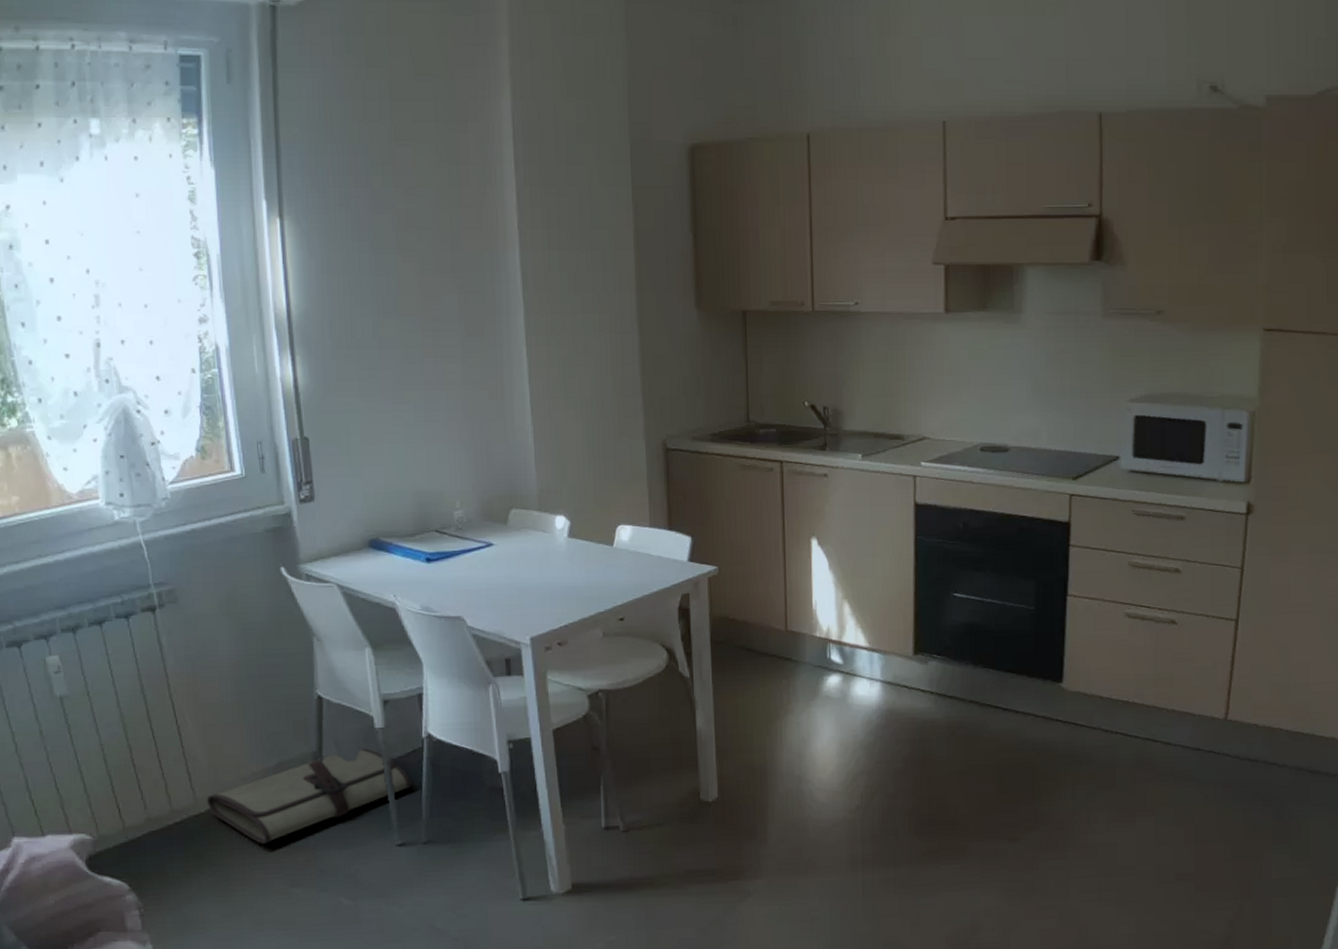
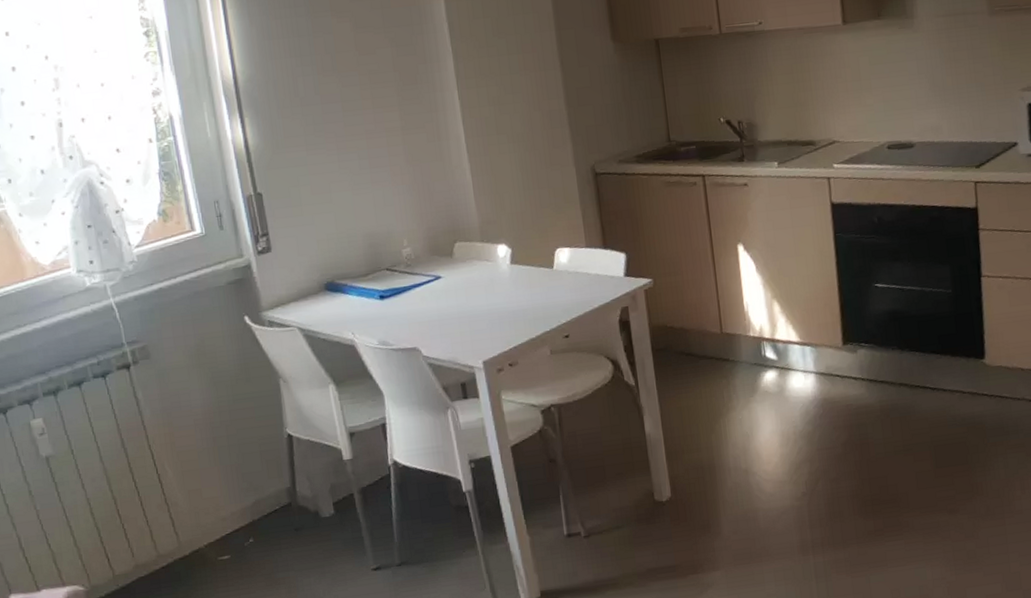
tool roll: present [206,747,412,844] -> none [190,479,382,580]

